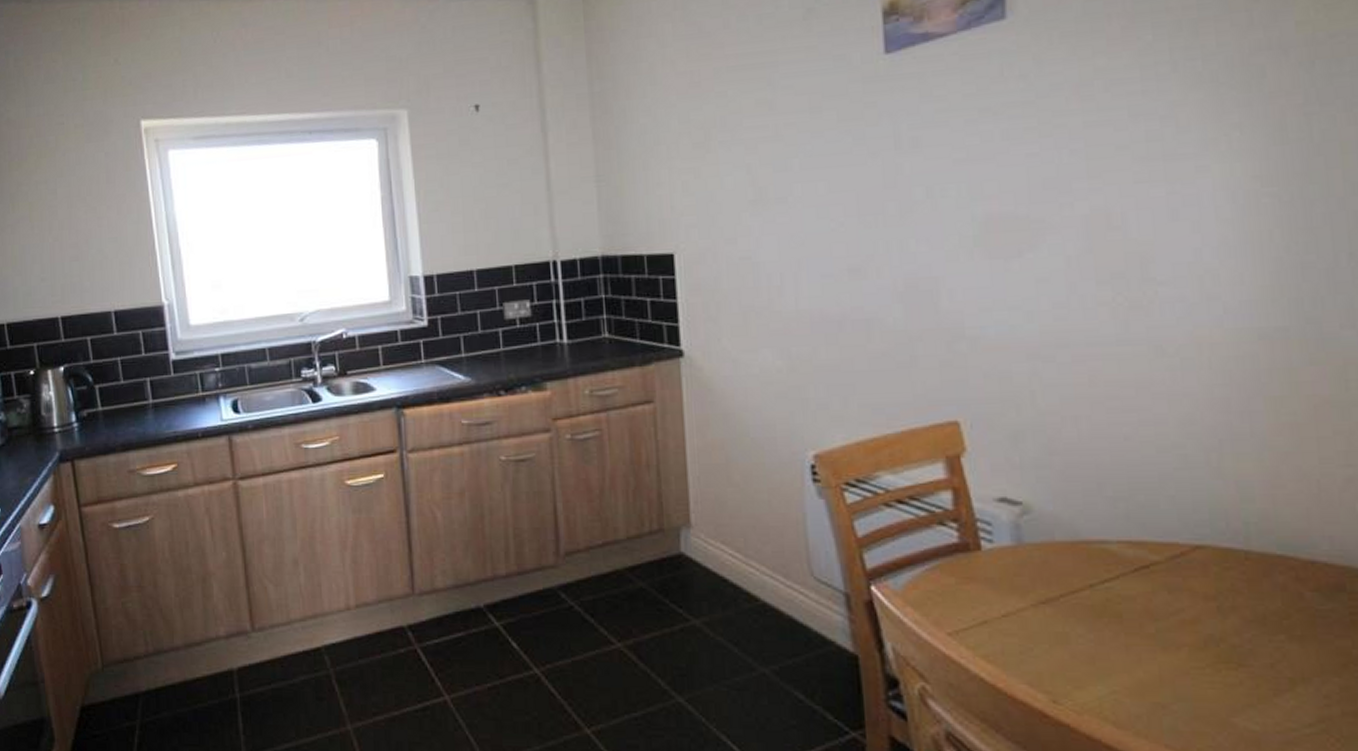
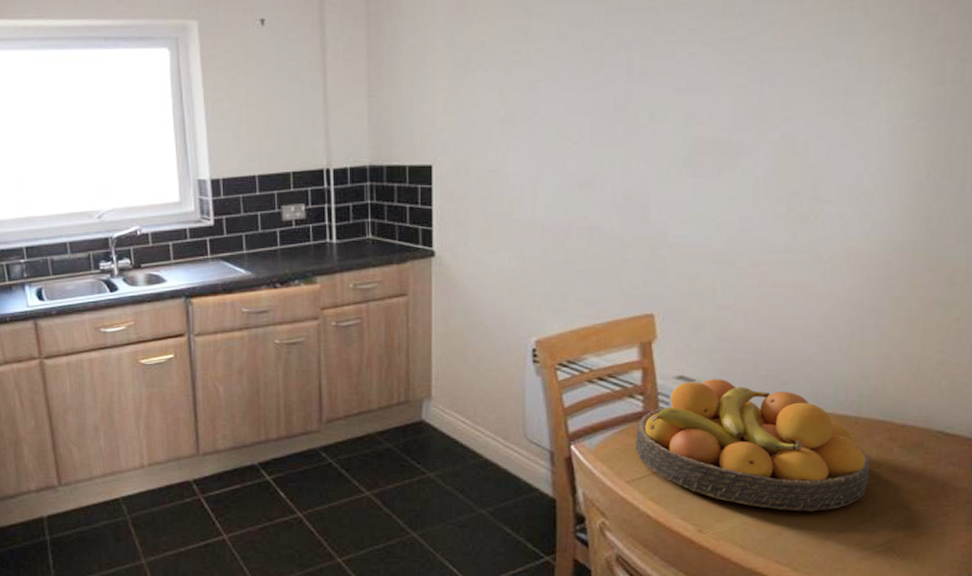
fruit bowl: none [953,501,1278,677] -> present [635,379,871,512]

